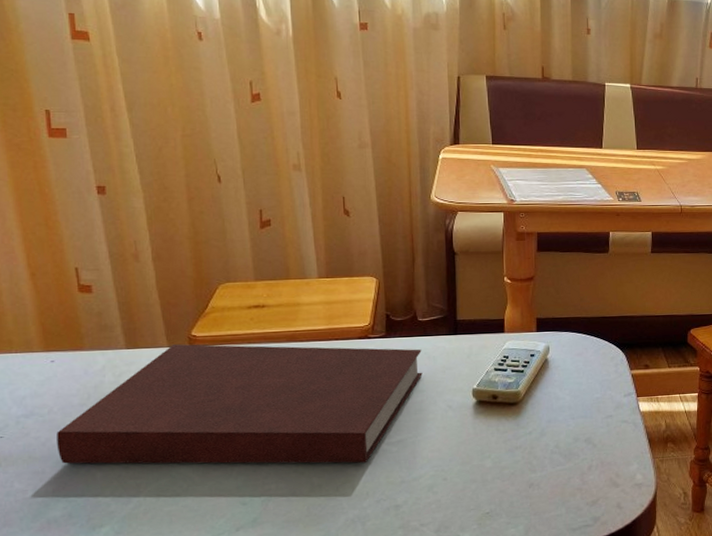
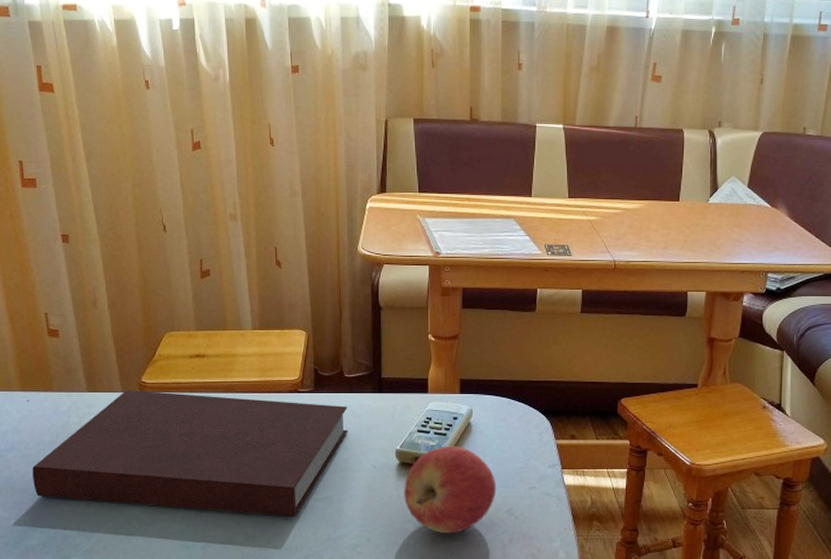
apple: none [481,381,575,467] -> present [404,446,497,534]

